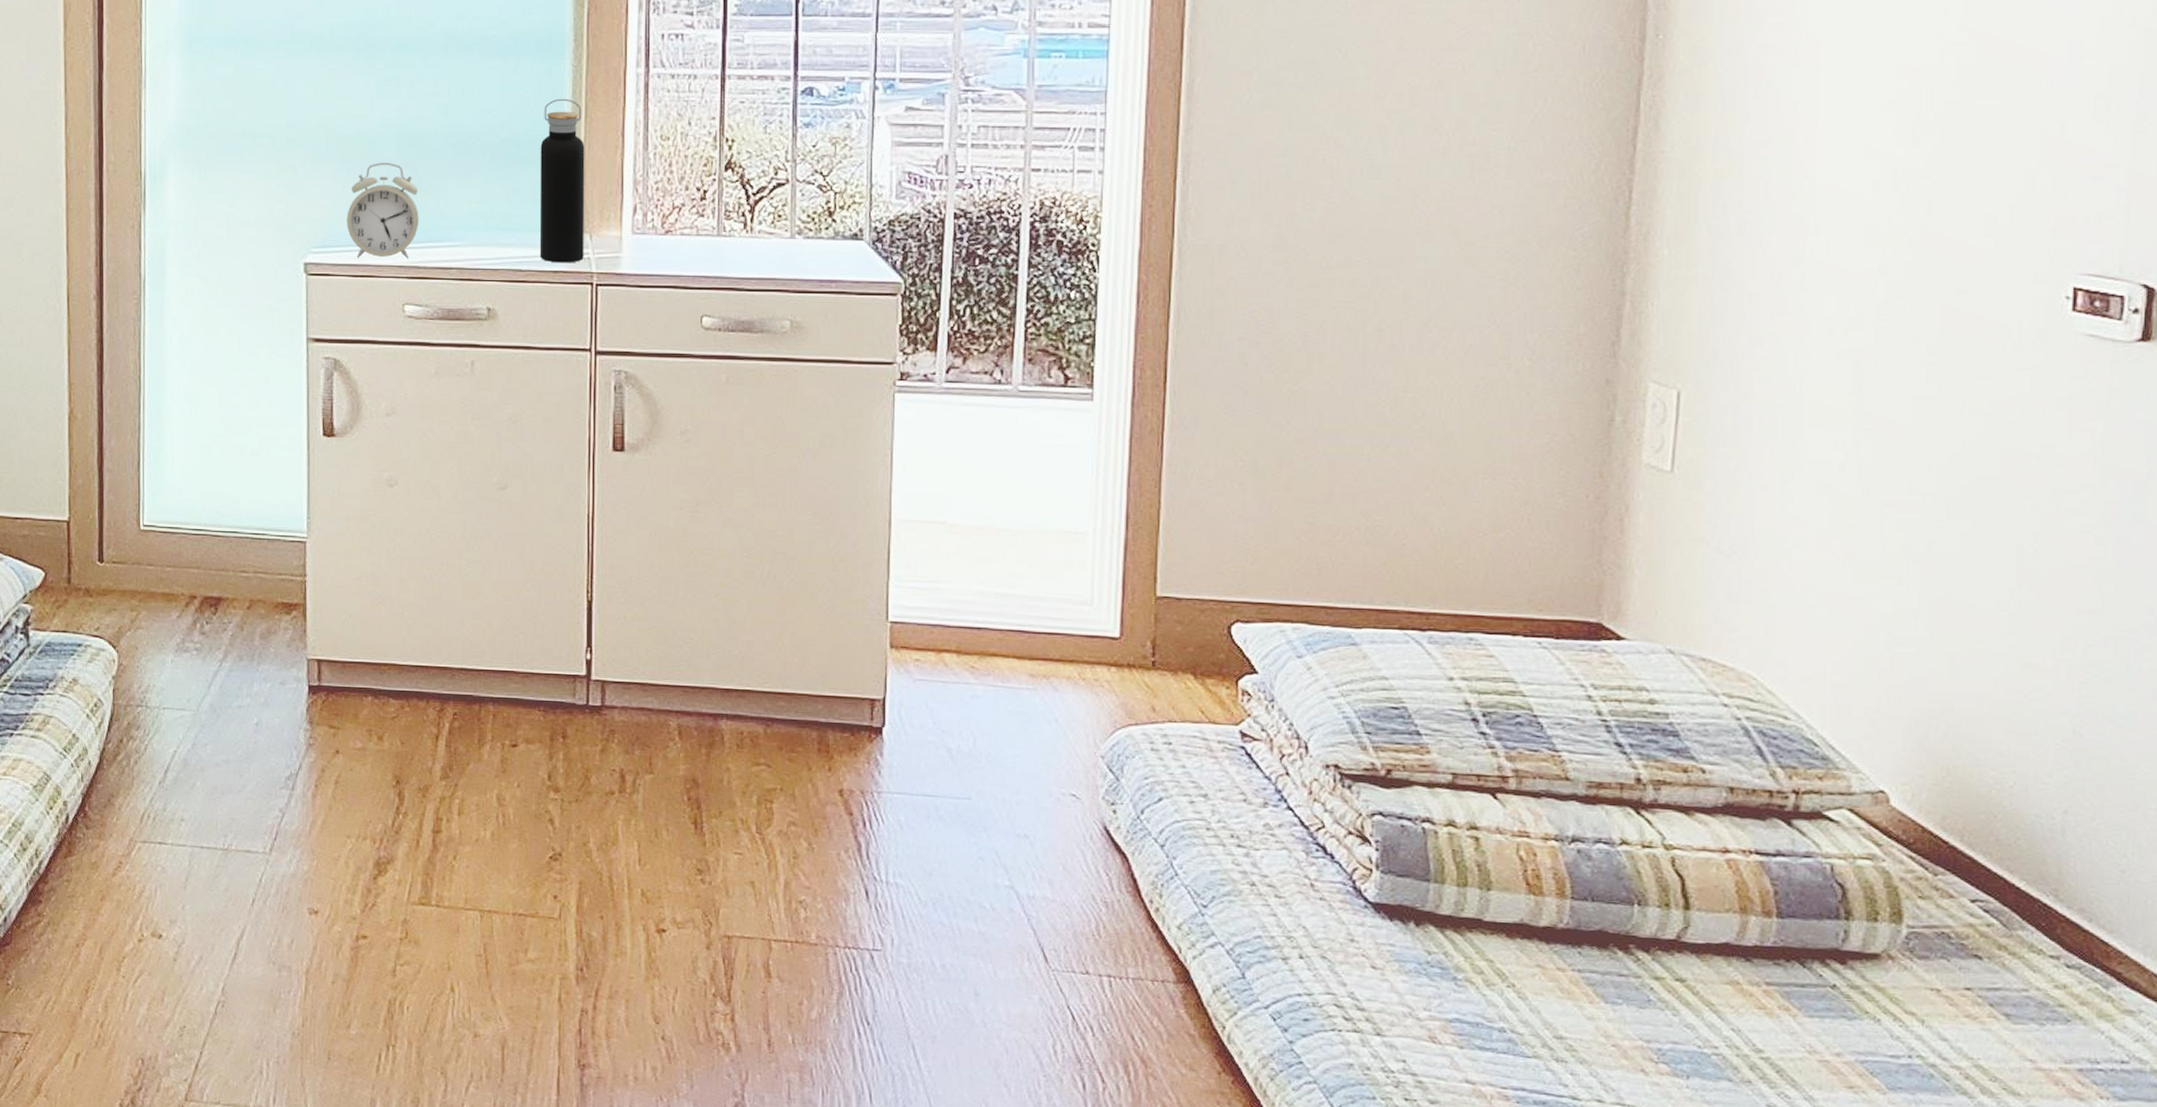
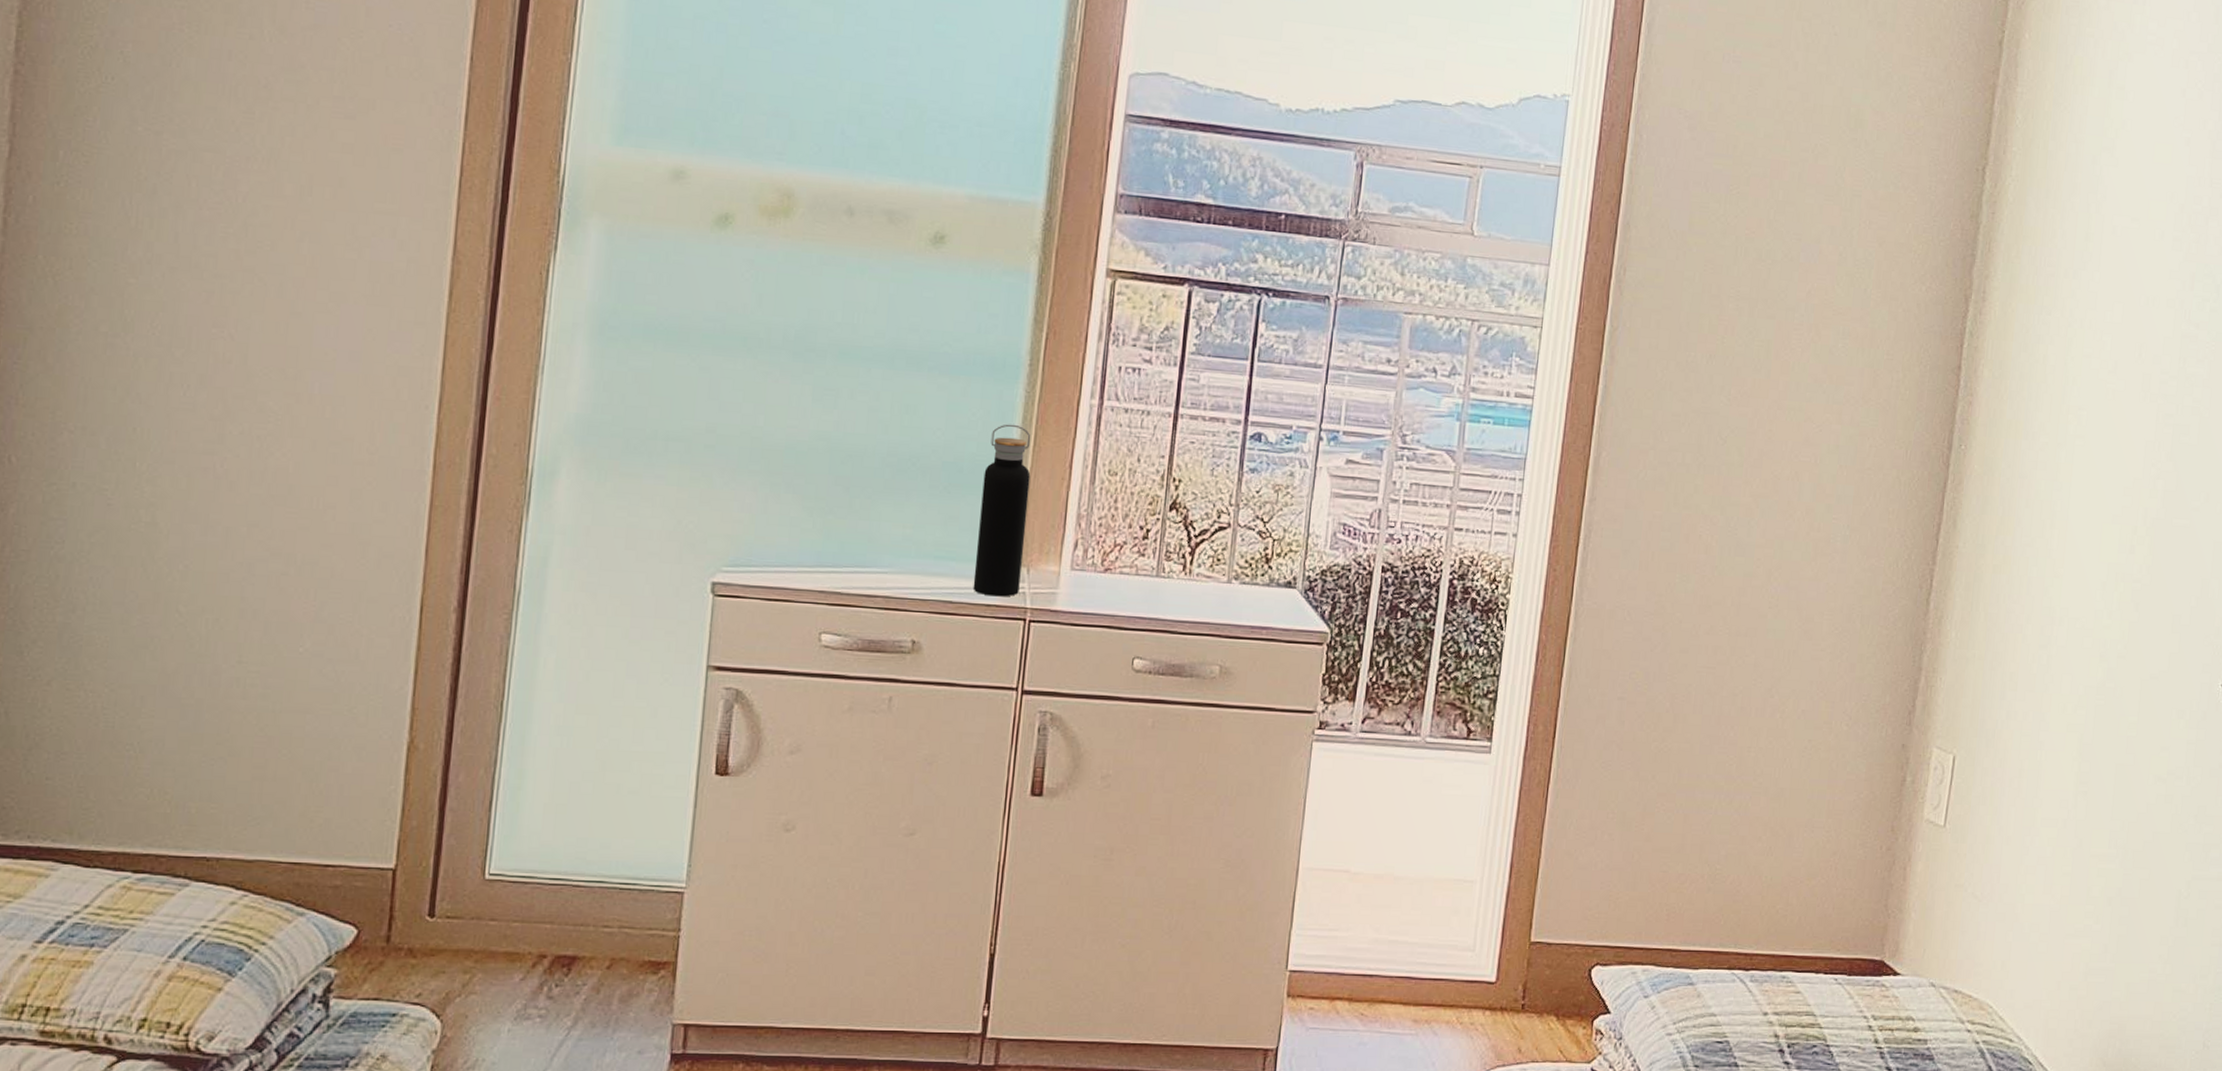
alarm clock: present [347,162,419,259] -> none [764,477,848,584]

